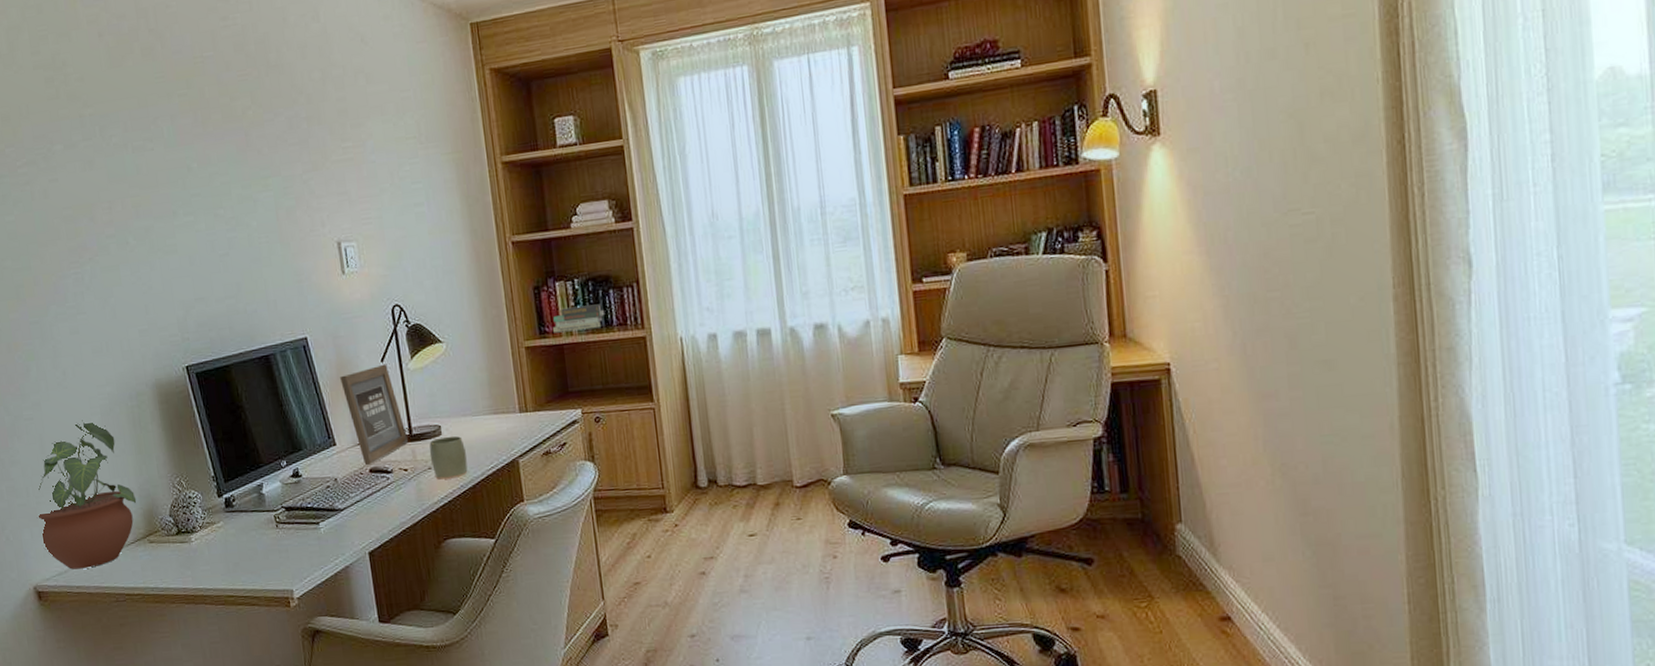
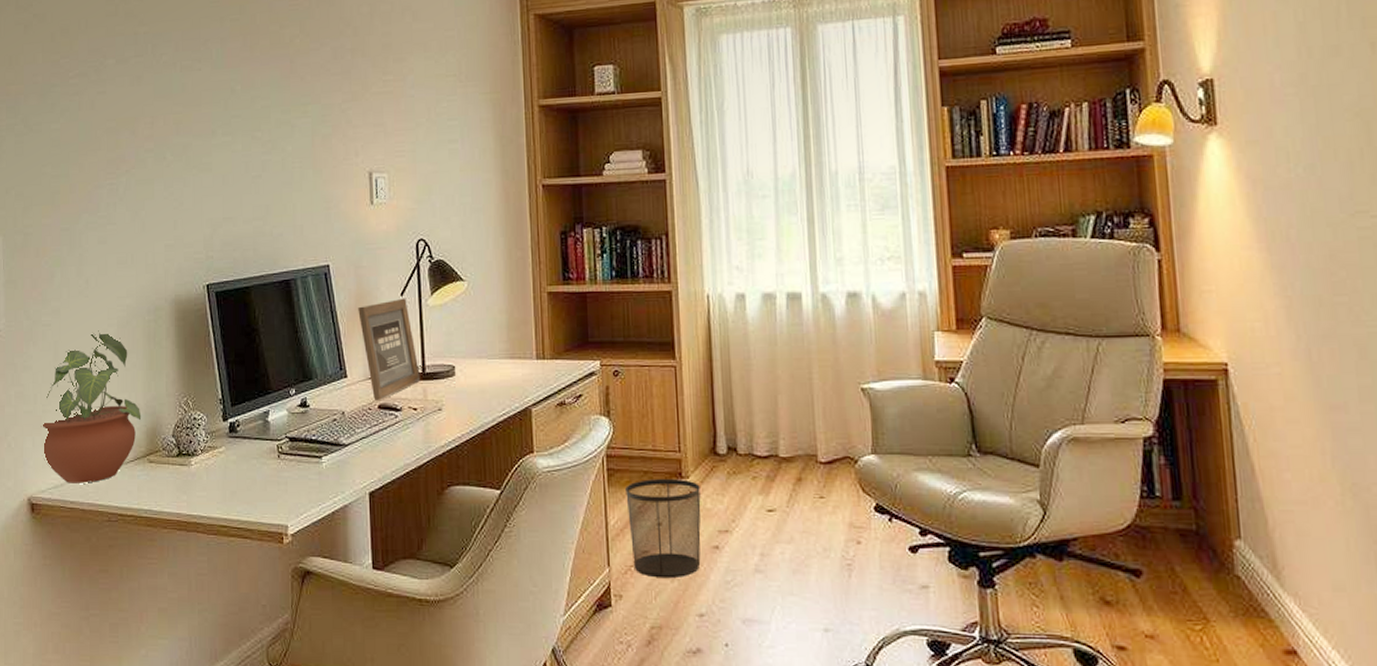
mug: present [429,436,468,480] -> none [441,377,479,422]
books: present [553,304,605,333] -> none [577,254,632,280]
waste bin: none [614,513,690,606] -> present [625,478,701,577]

